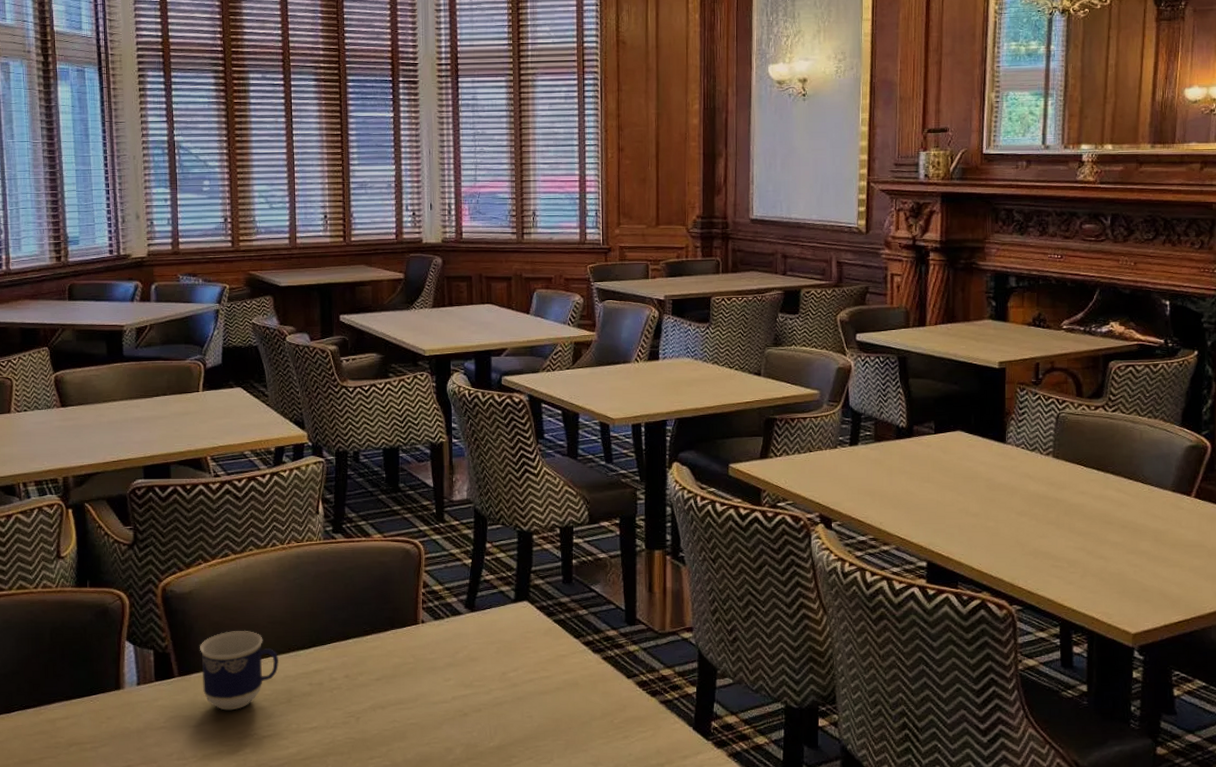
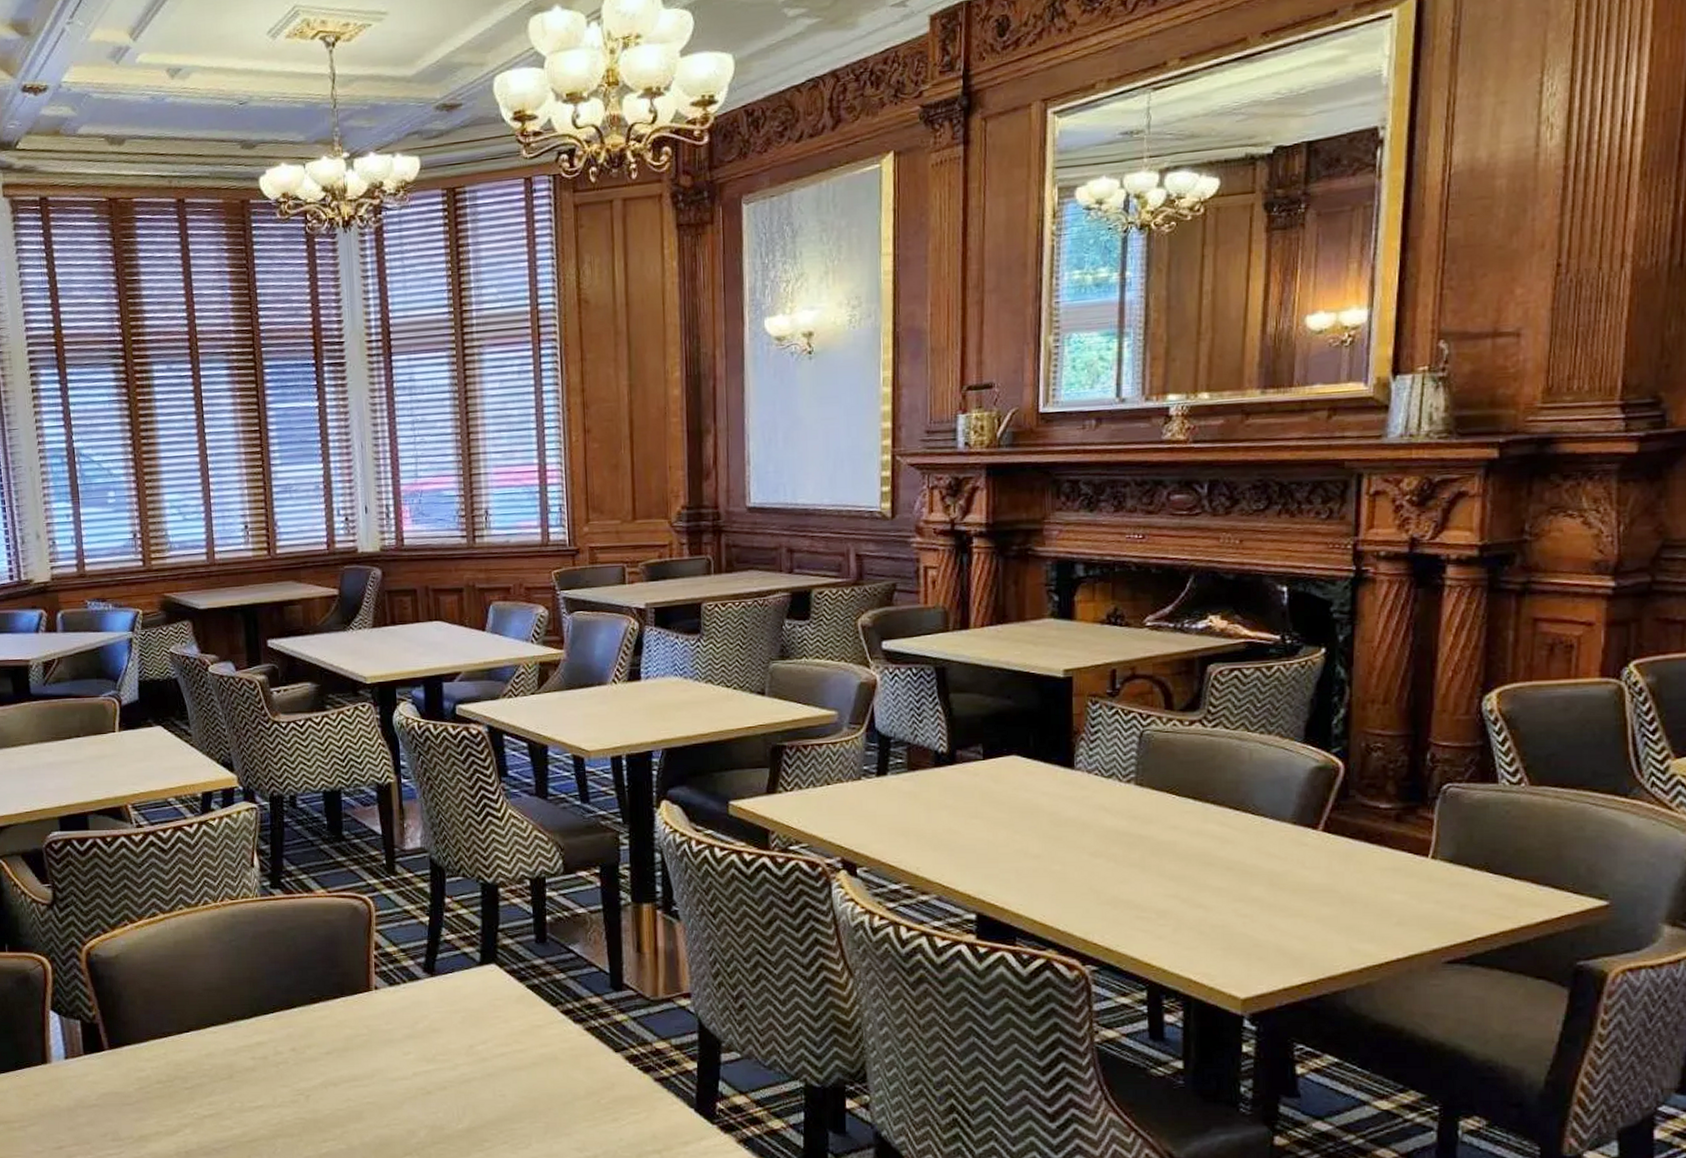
cup: present [200,631,279,711] -> none [130,999,218,1087]

